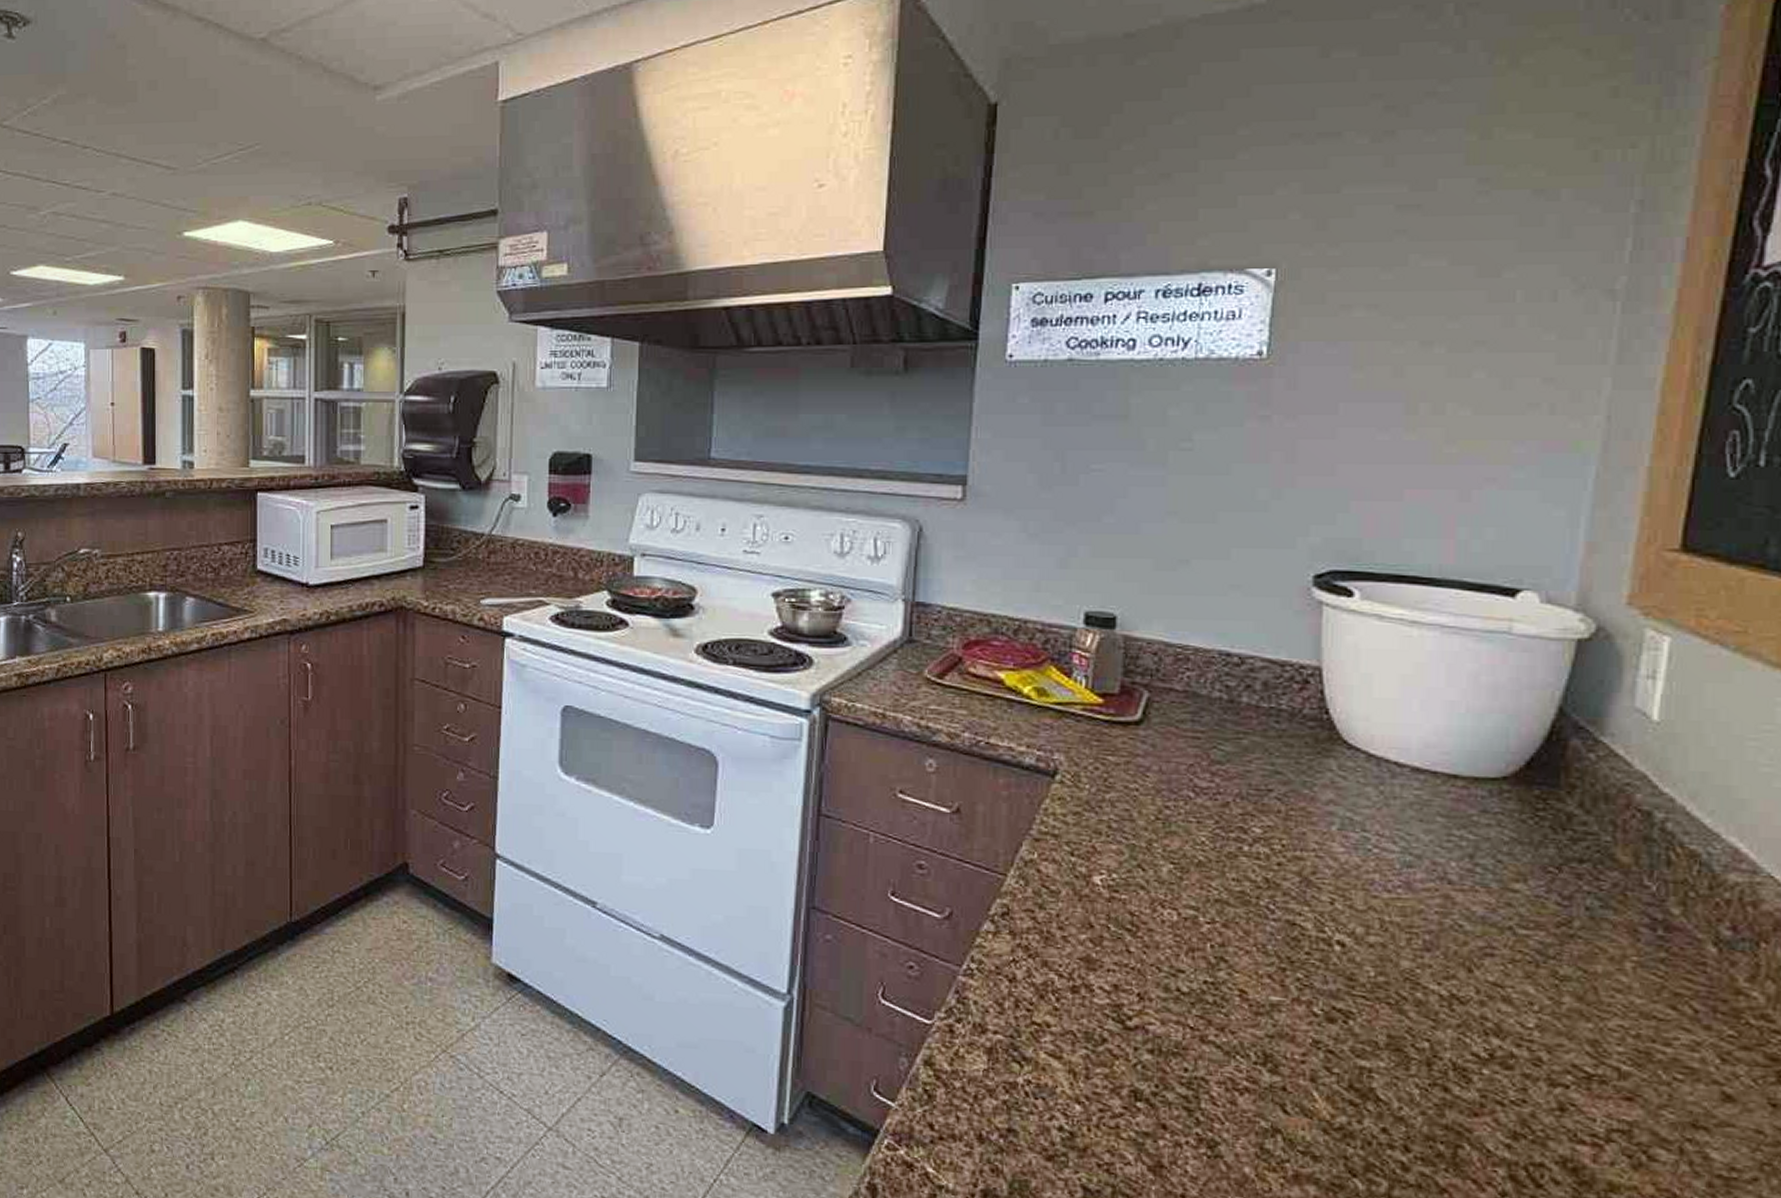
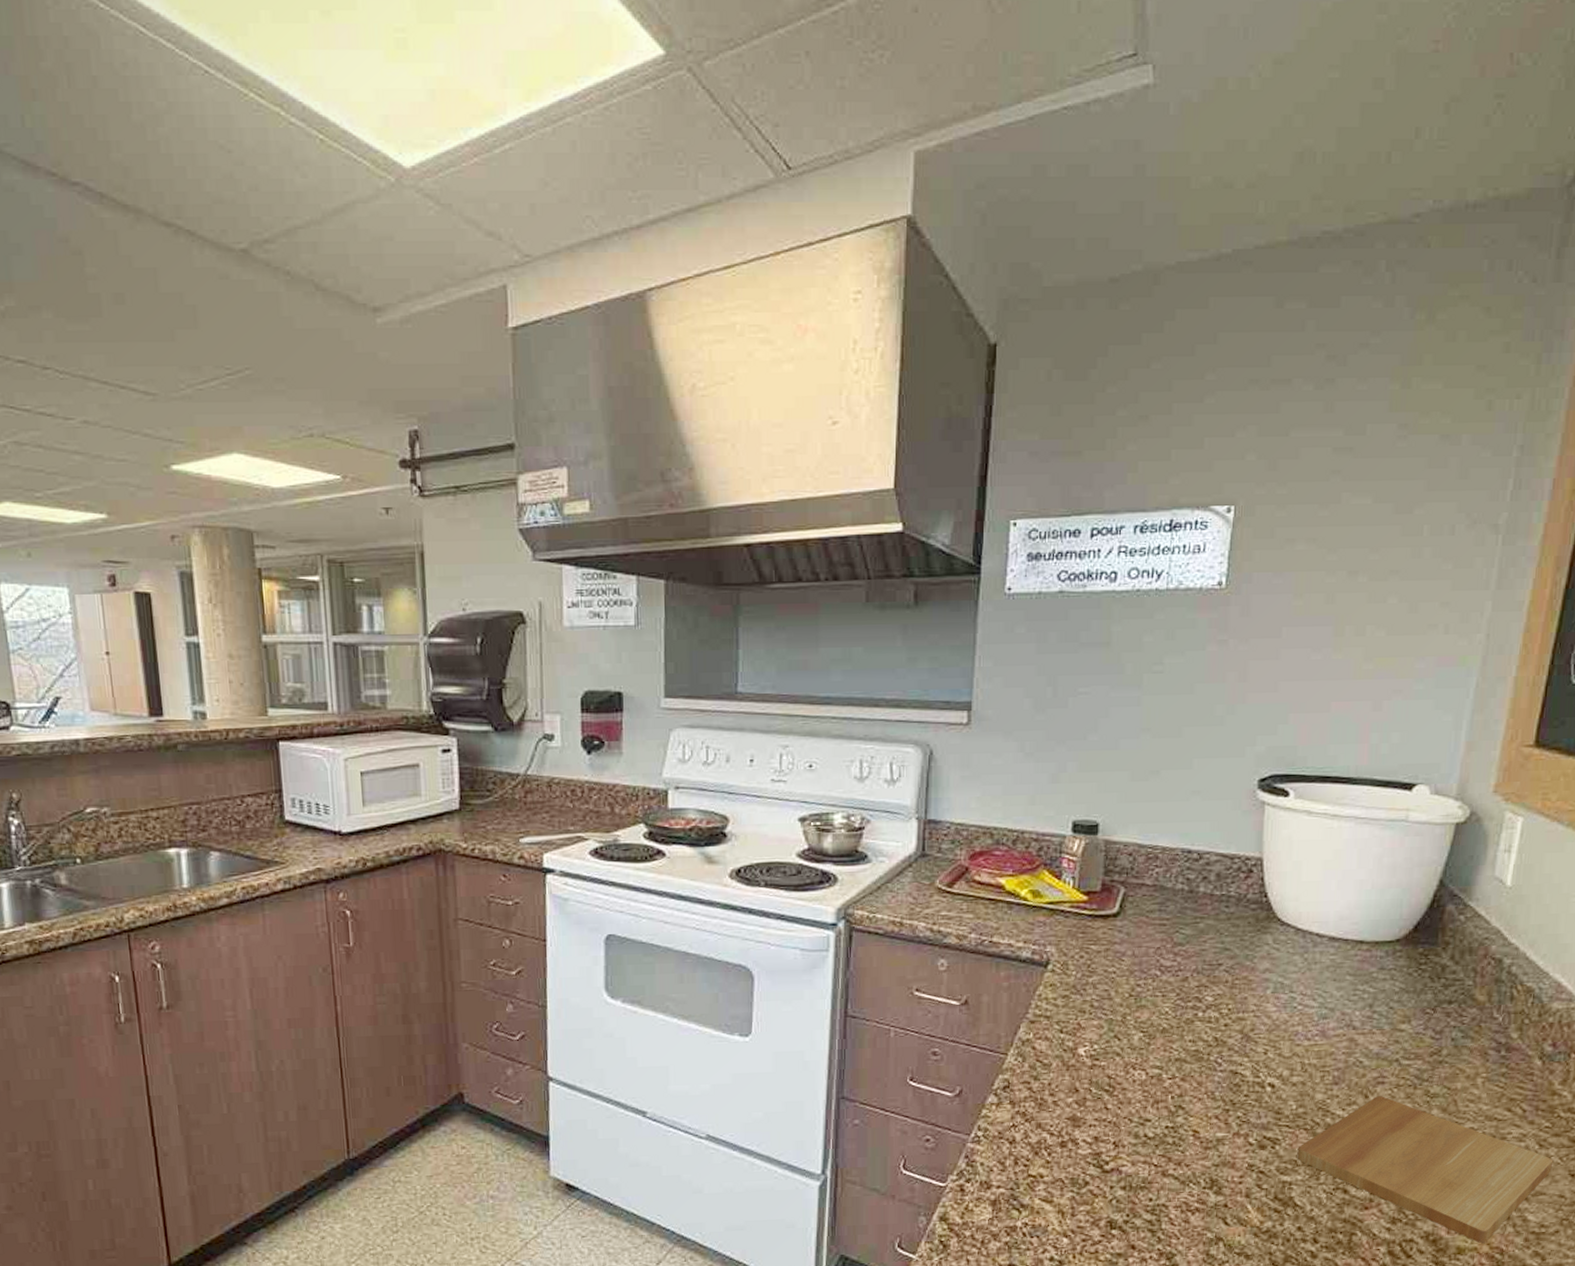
cutting board: none [1378,971,1744,1181] -> present [1297,1096,1554,1243]

